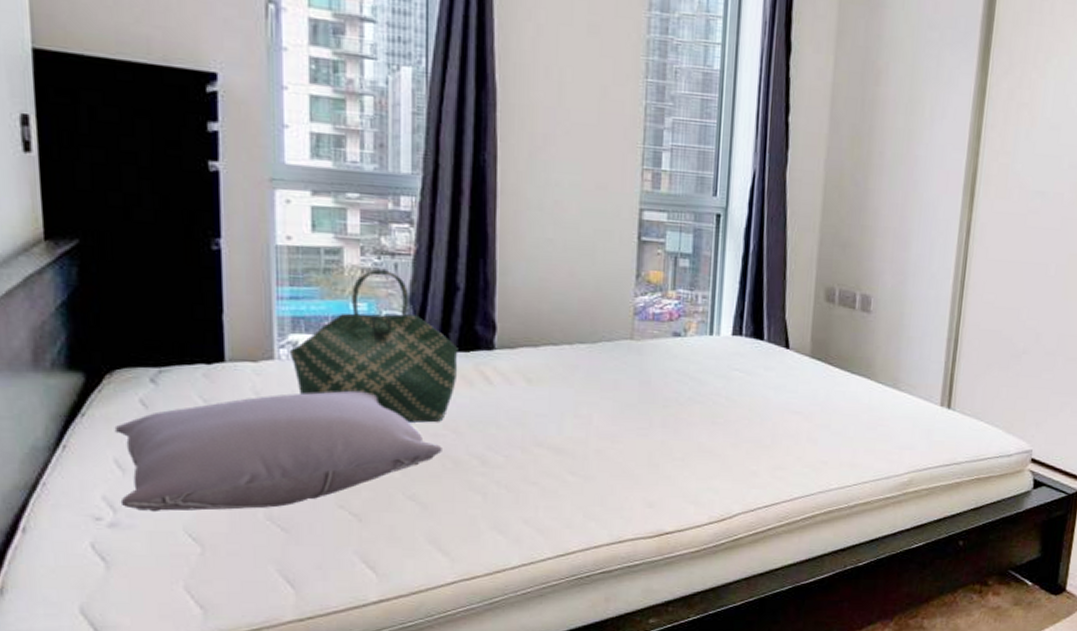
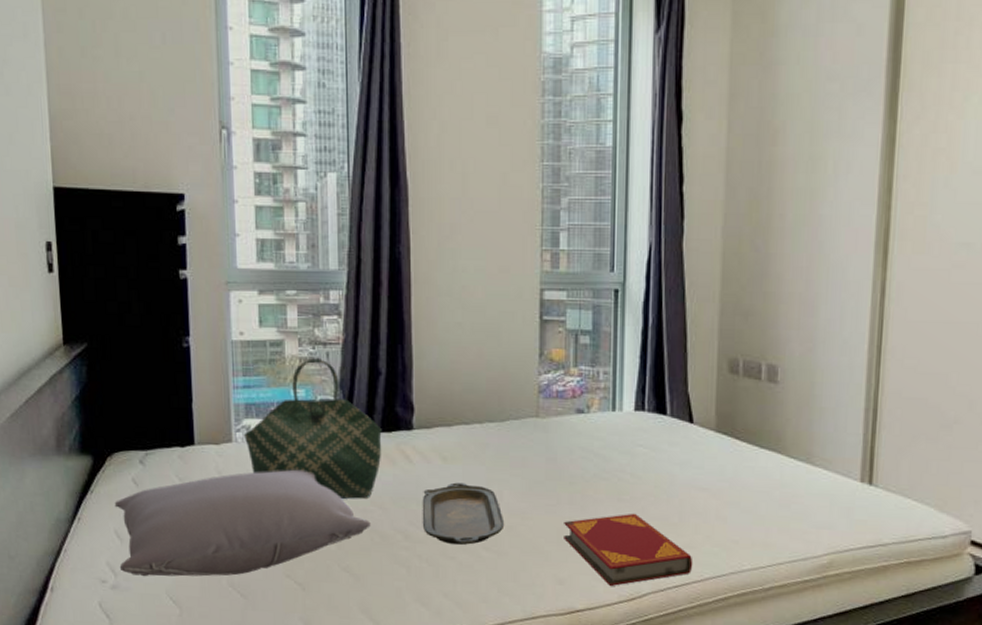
serving tray: none [502,405,593,470] -> present [422,482,505,545]
hardback book: none [655,435,784,507] -> present [564,513,693,586]

